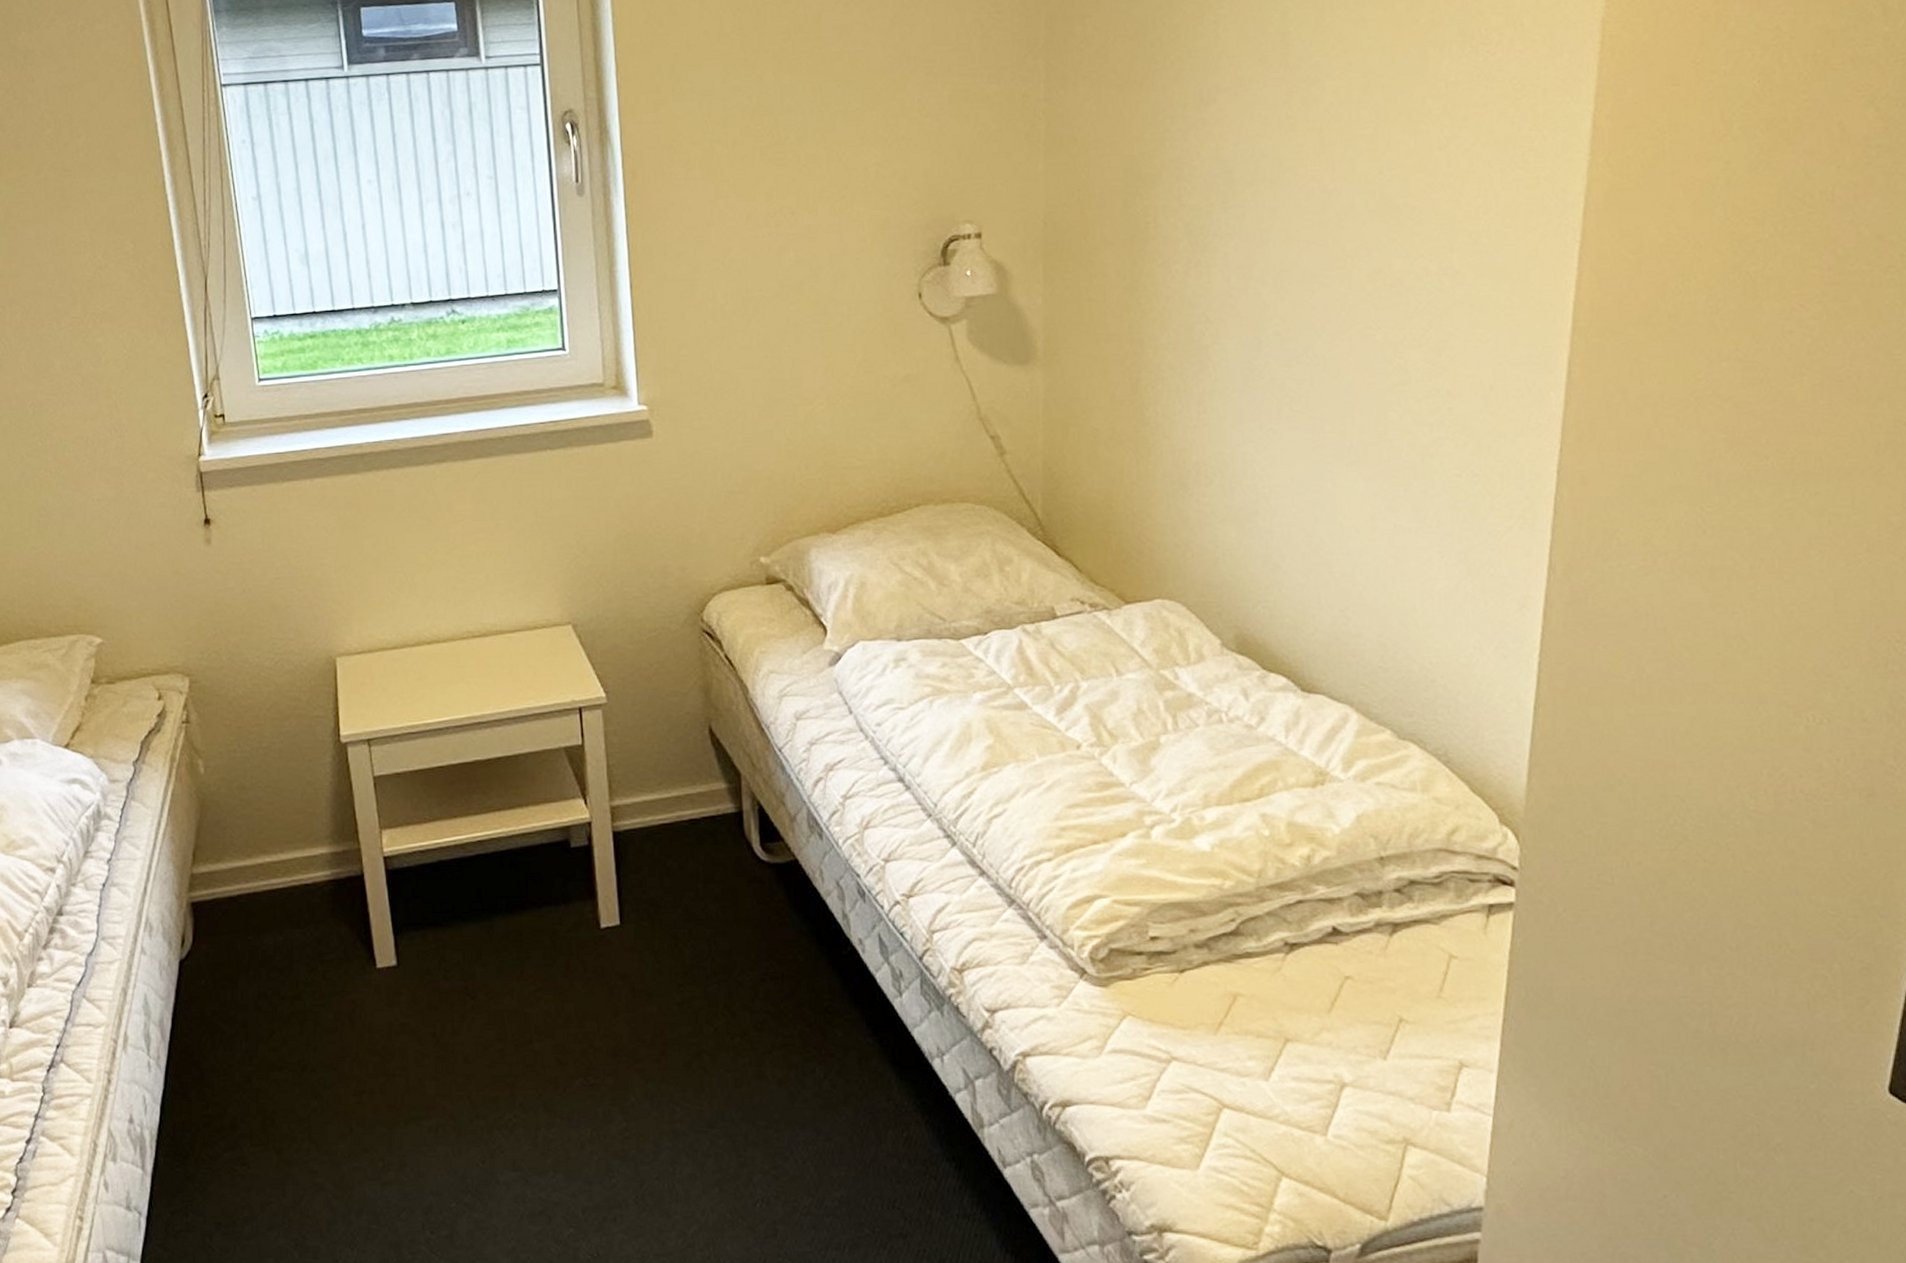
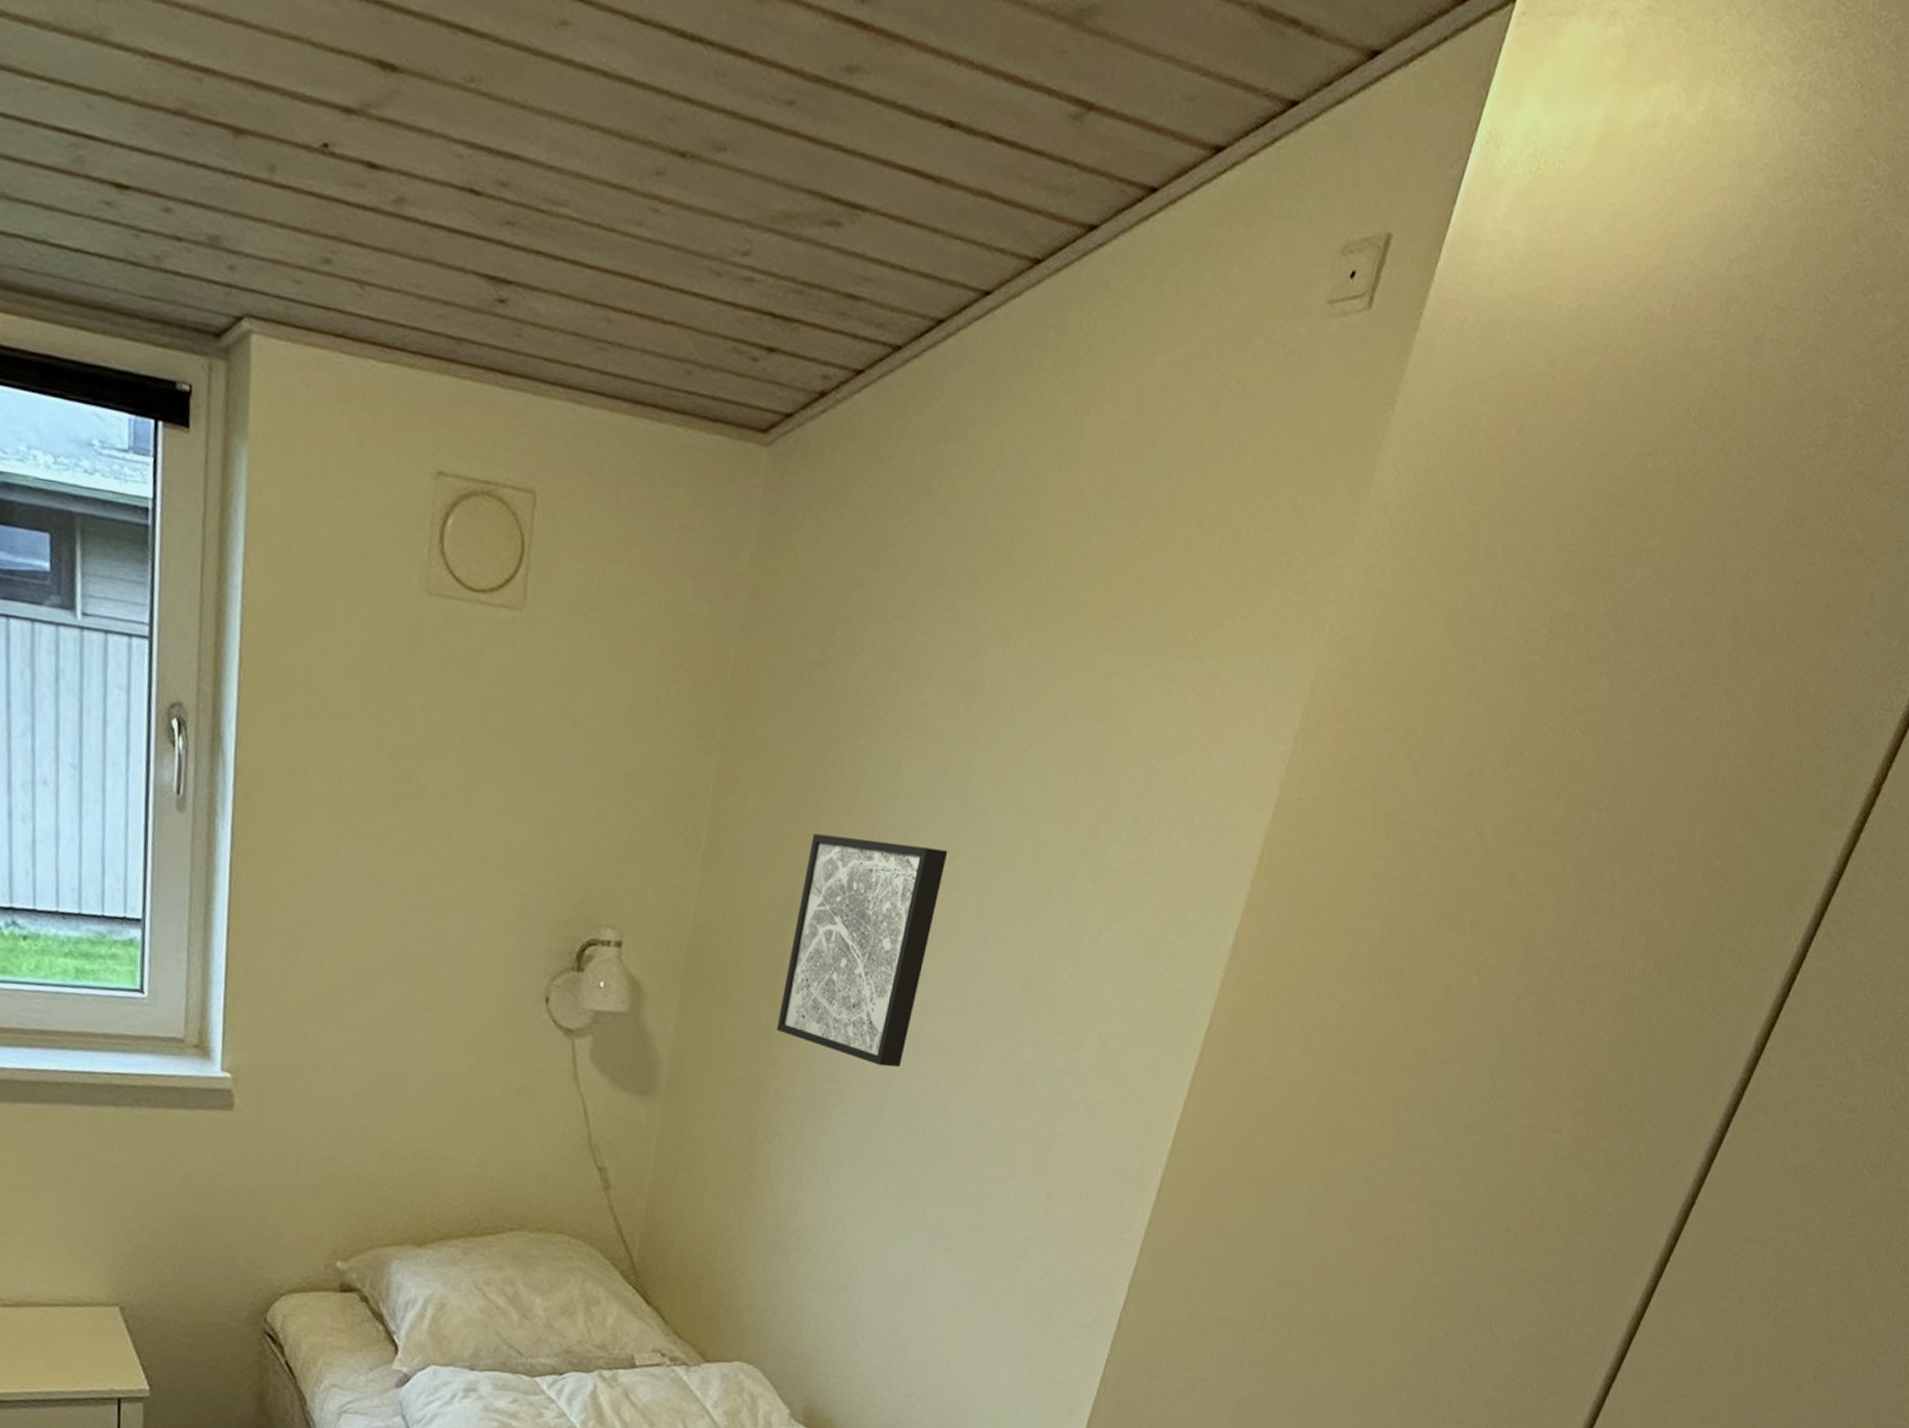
wall art: none [1141,97,1280,300] -> present [777,833,948,1068]

